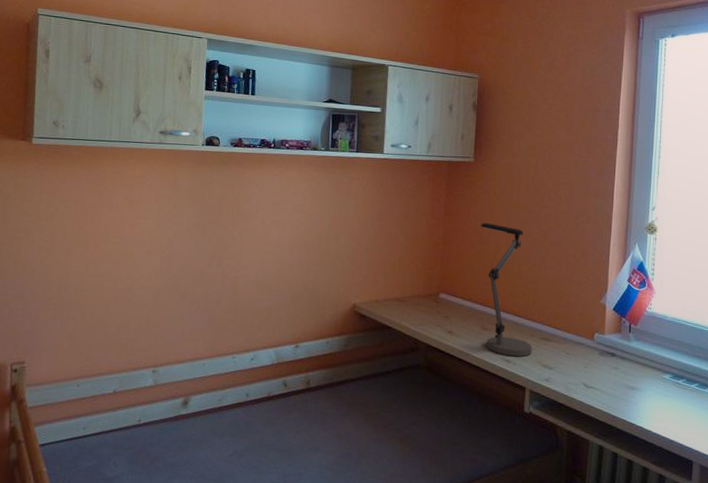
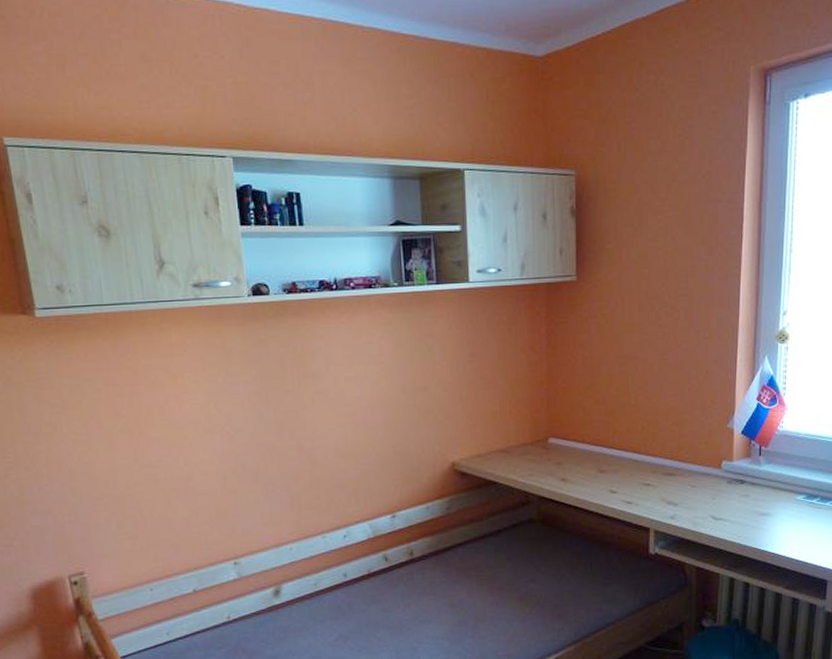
desk lamp: present [481,222,532,357] -> none [590,351,654,497]

